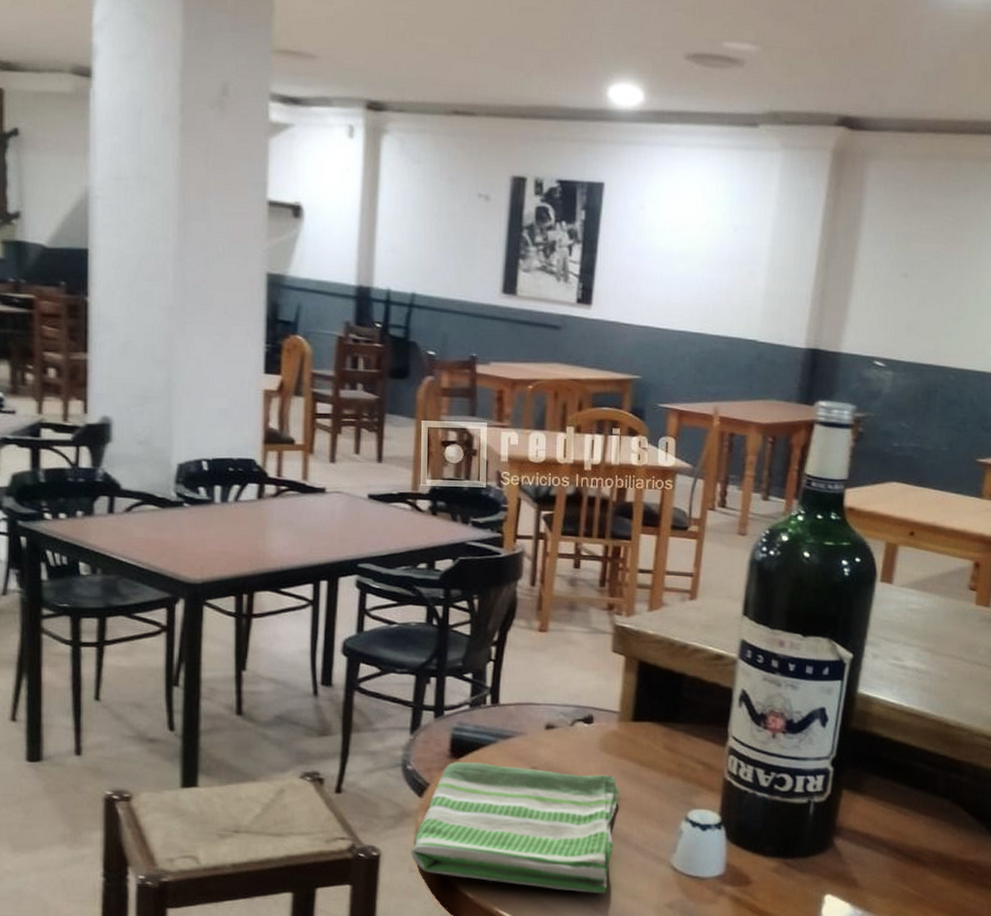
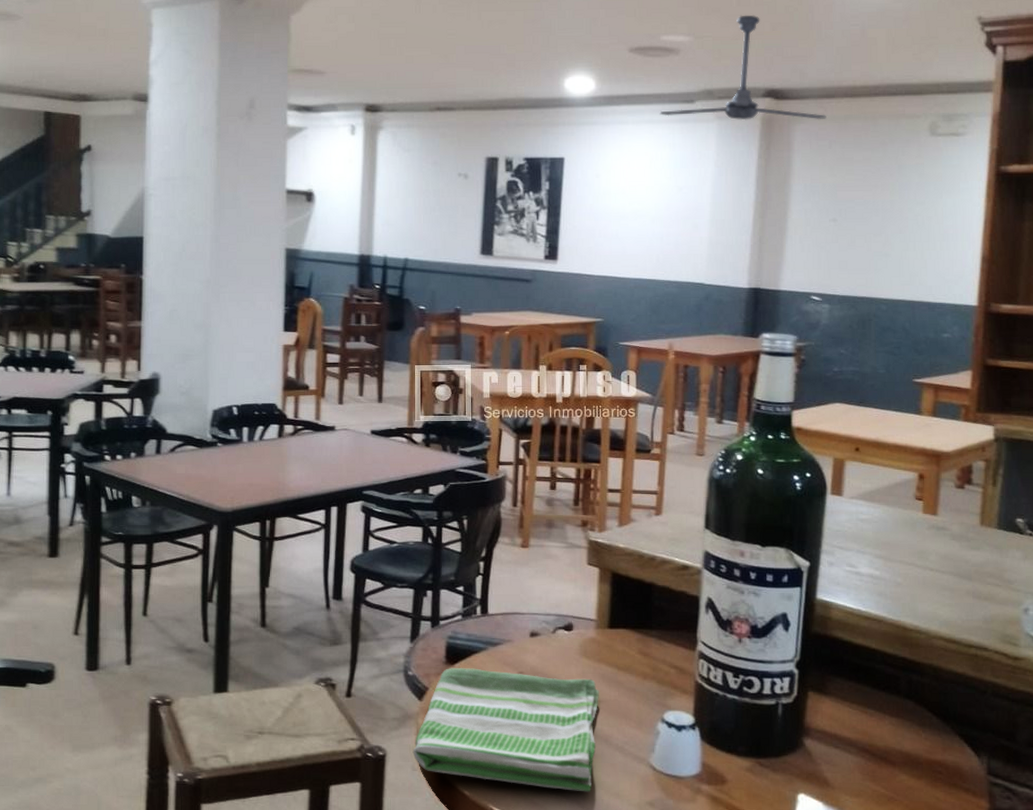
ceiling fan: none [717,24,905,158] -> present [659,15,827,121]

